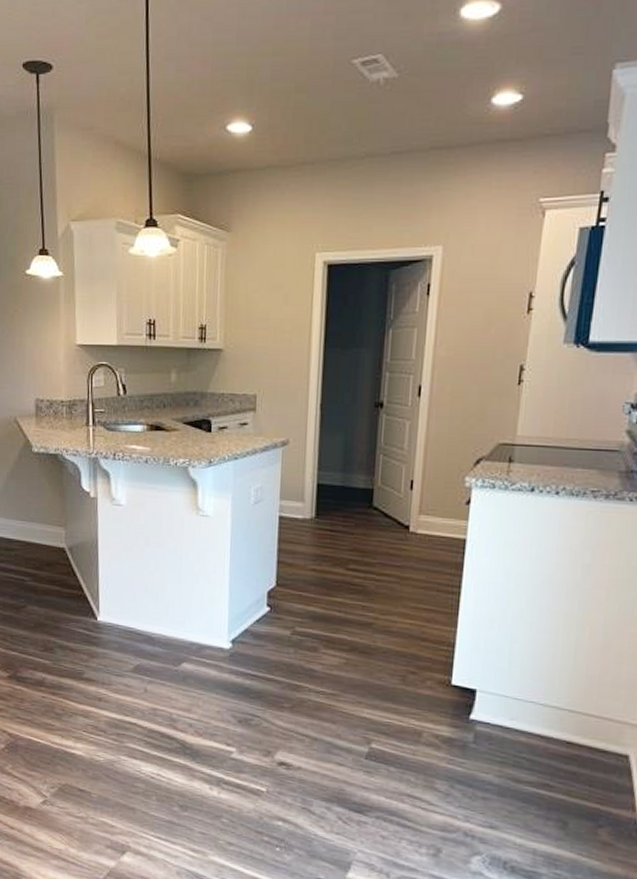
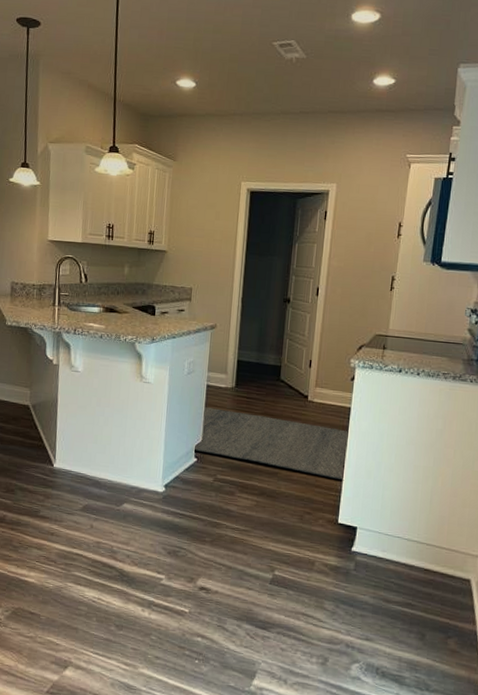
rug: none [265,544,462,632] -> present [193,407,347,481]

